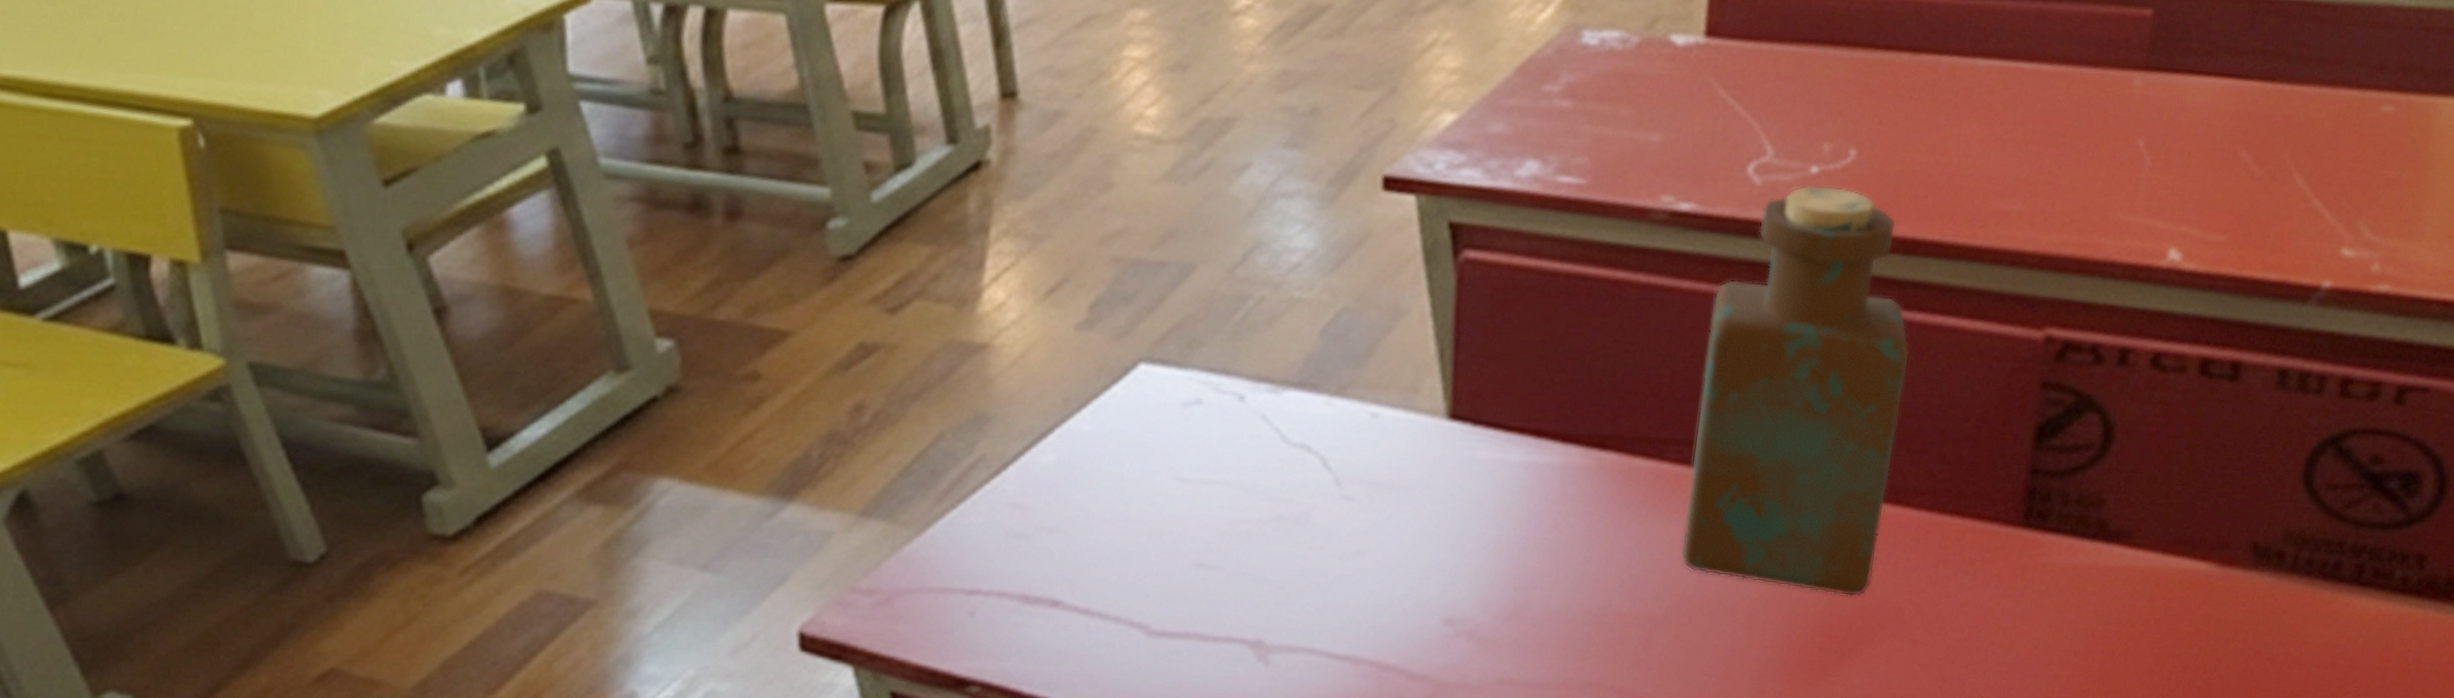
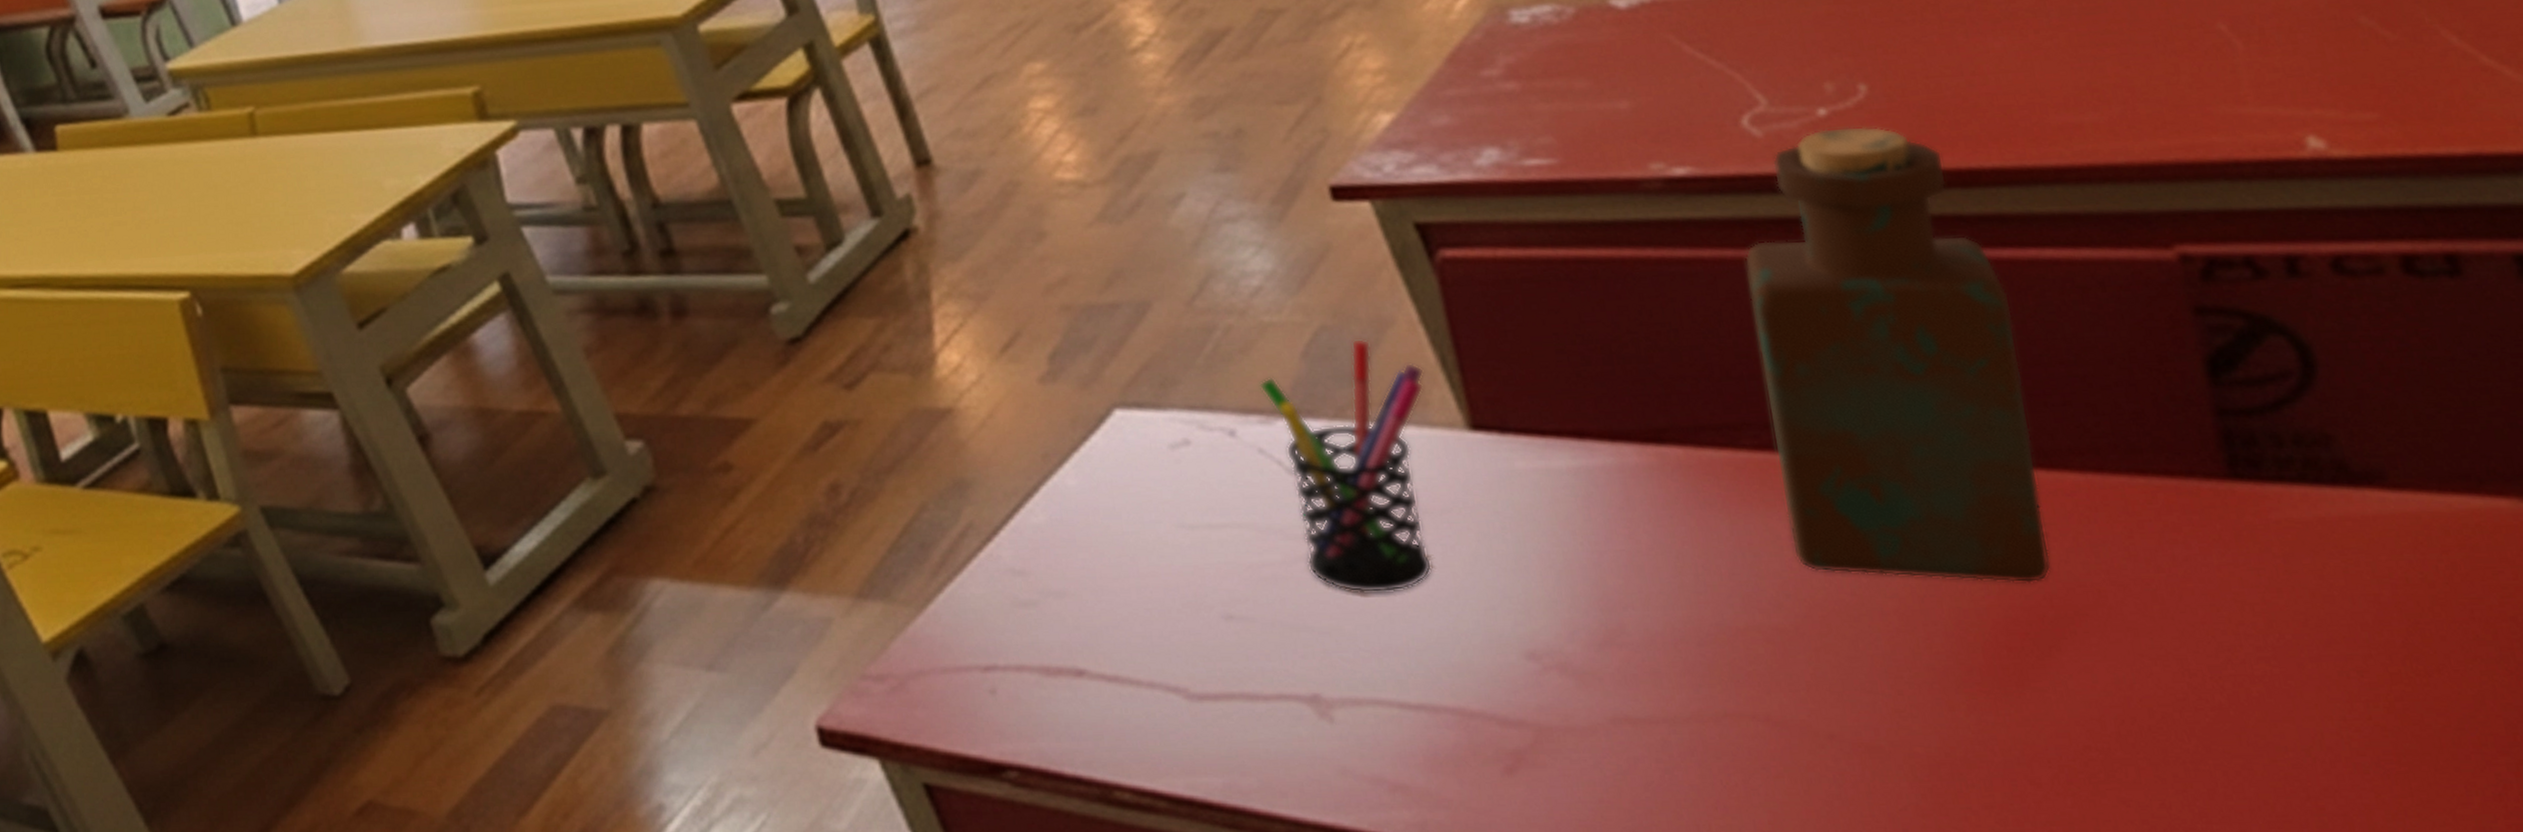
pen holder: none [1276,323,1423,557] -> present [1259,338,1433,594]

